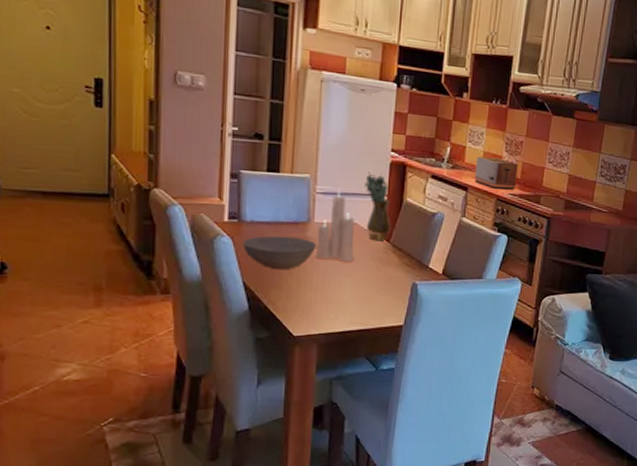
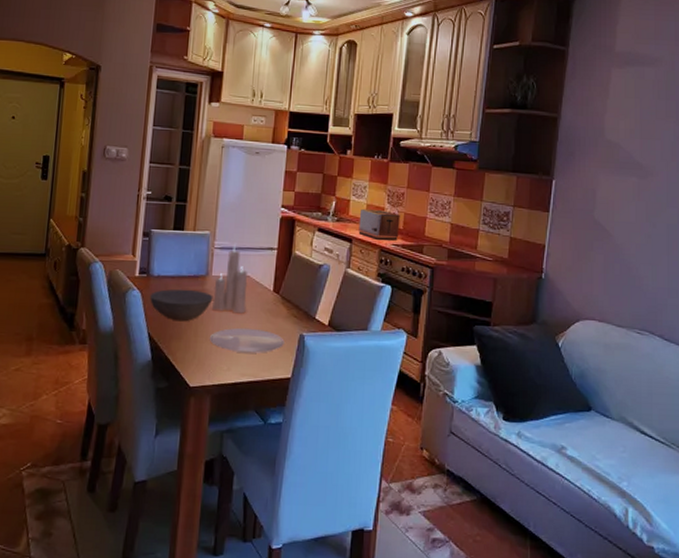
plate: none [313,276,396,302] -> present [209,327,285,353]
vase: present [365,172,391,242] -> none [257,227,280,293]

